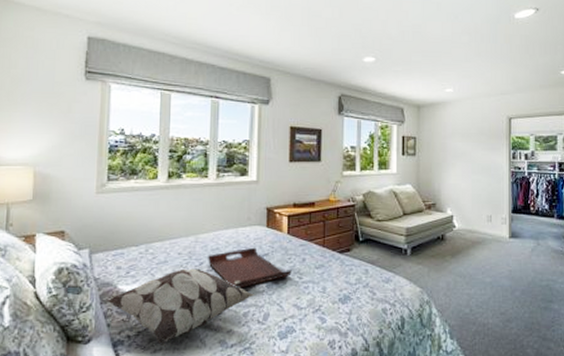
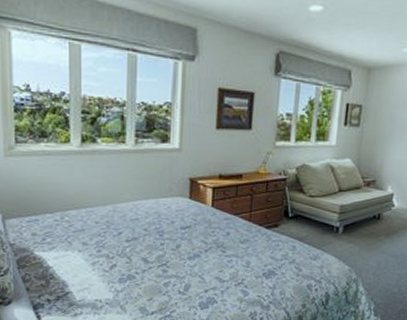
decorative pillow: present [106,268,255,345] -> none [24,237,177,310]
serving tray: present [208,247,292,289] -> none [127,219,215,260]

